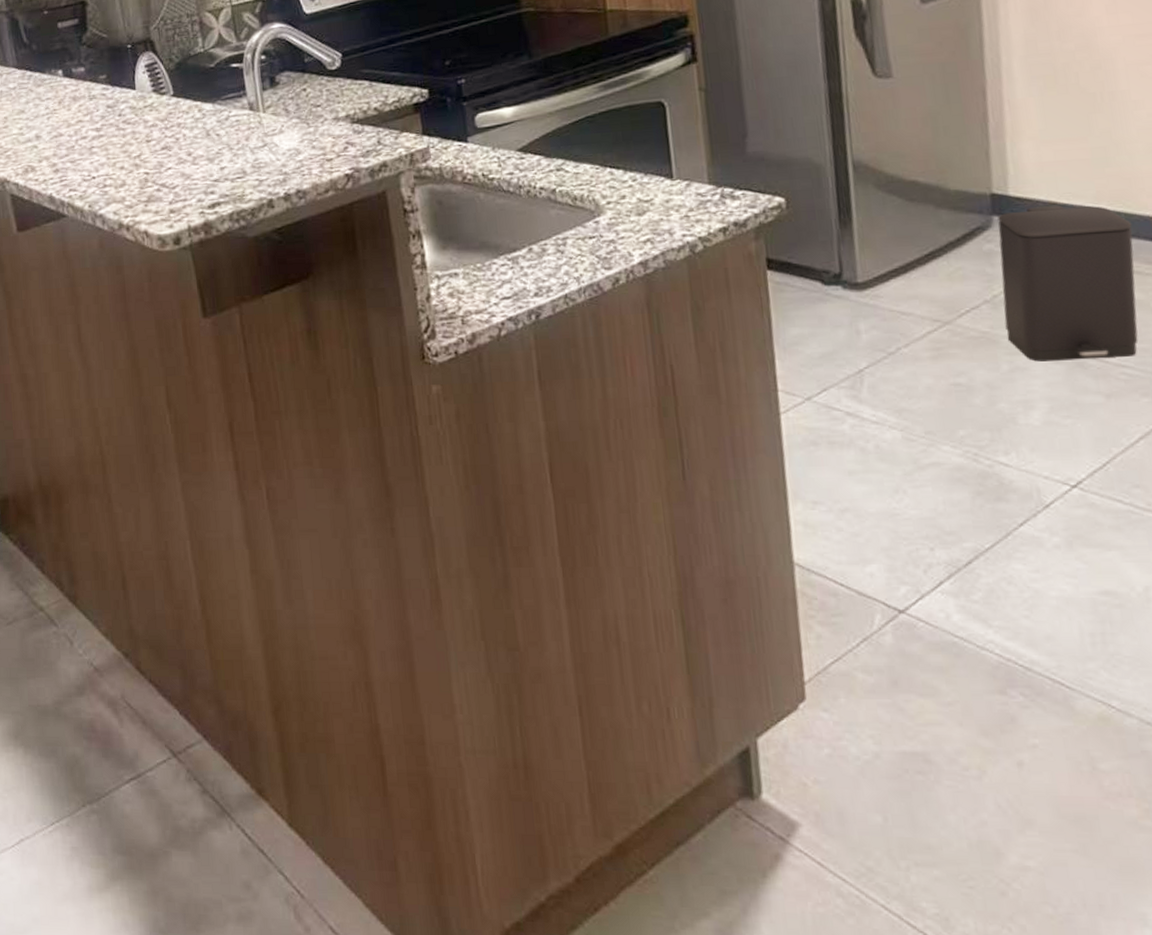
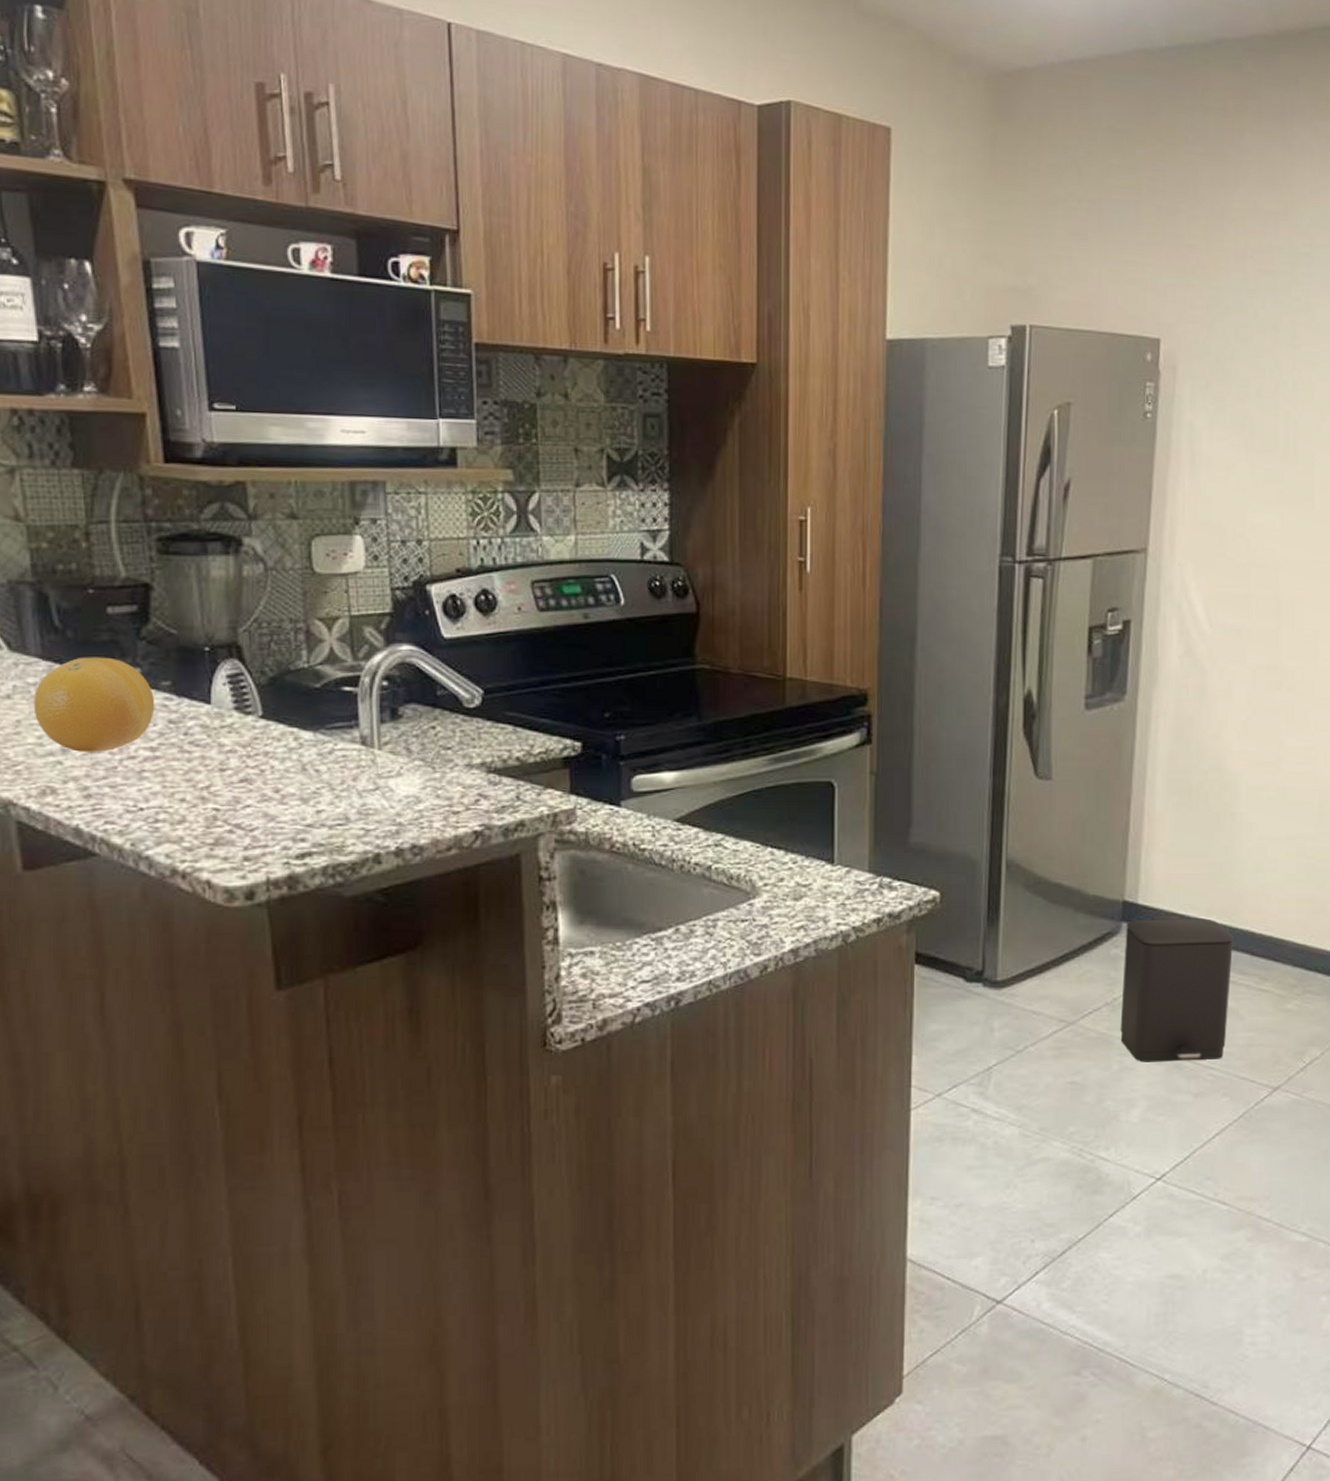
fruit: none [14,61,97,137] -> present [33,657,155,752]

